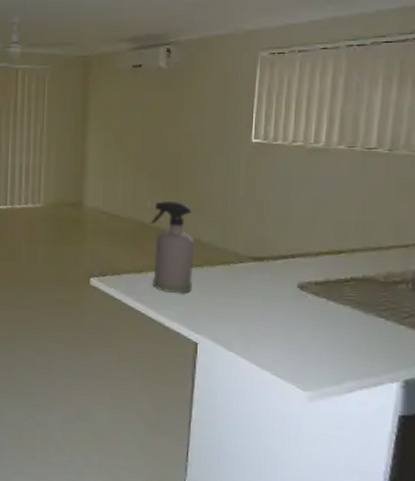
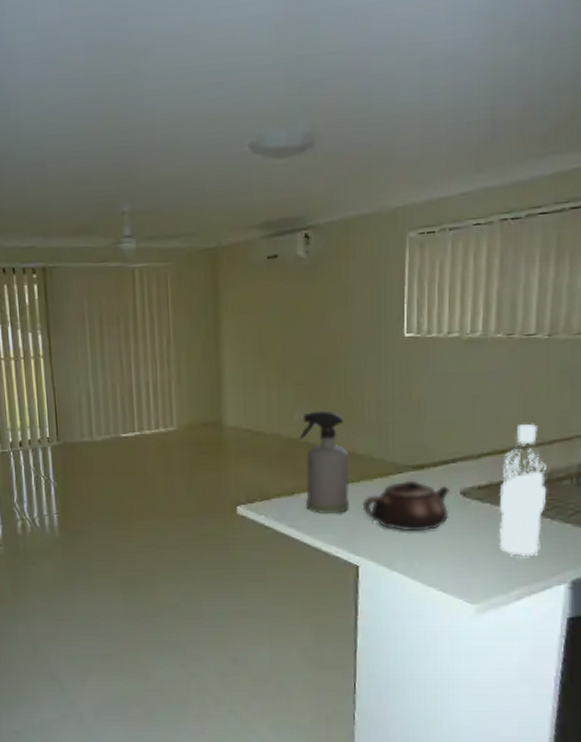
teapot: none [204,270,287,318] -> present [362,480,450,531]
beer bottle: none [333,228,383,354] -> present [499,423,547,559]

